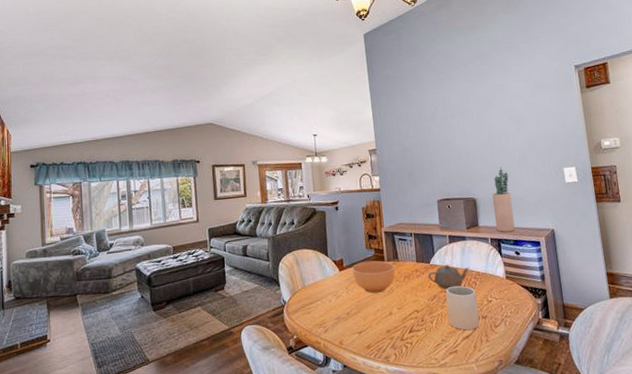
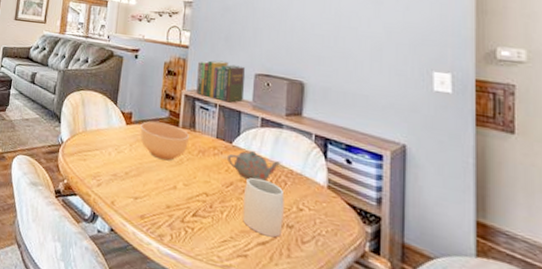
books: none [390,195,432,230] -> present [196,60,245,103]
vase: present [491,166,515,233] -> none [324,52,353,134]

